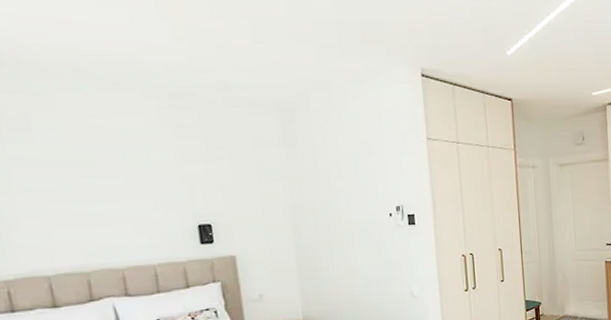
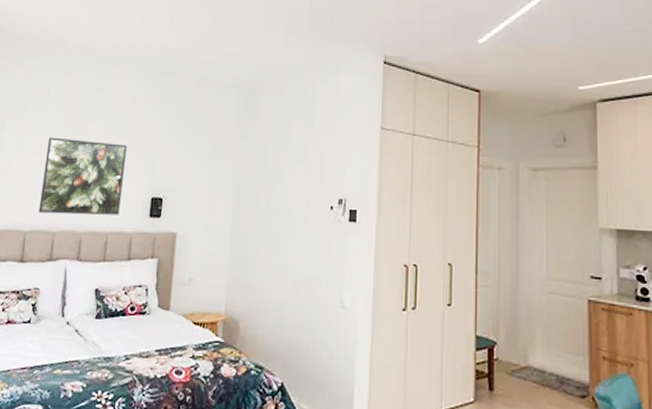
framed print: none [45,172,164,255] -> present [38,137,128,215]

